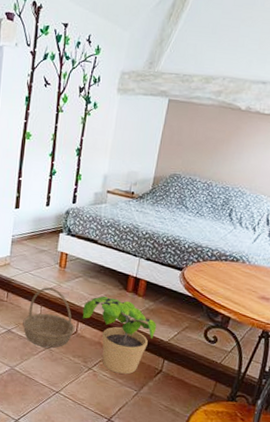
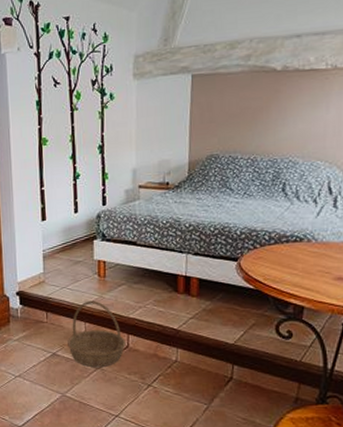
potted plant: present [82,296,157,375] -> none [131,301,219,387]

